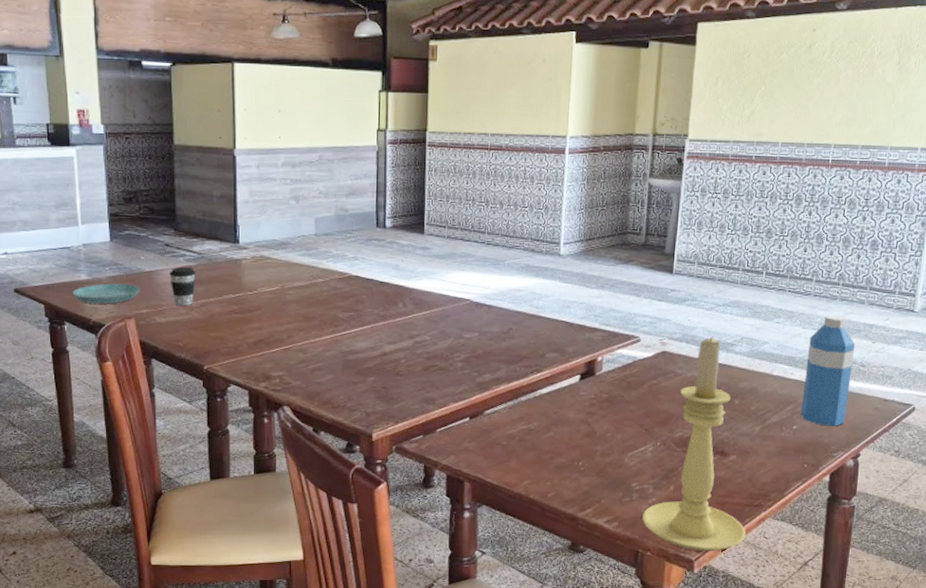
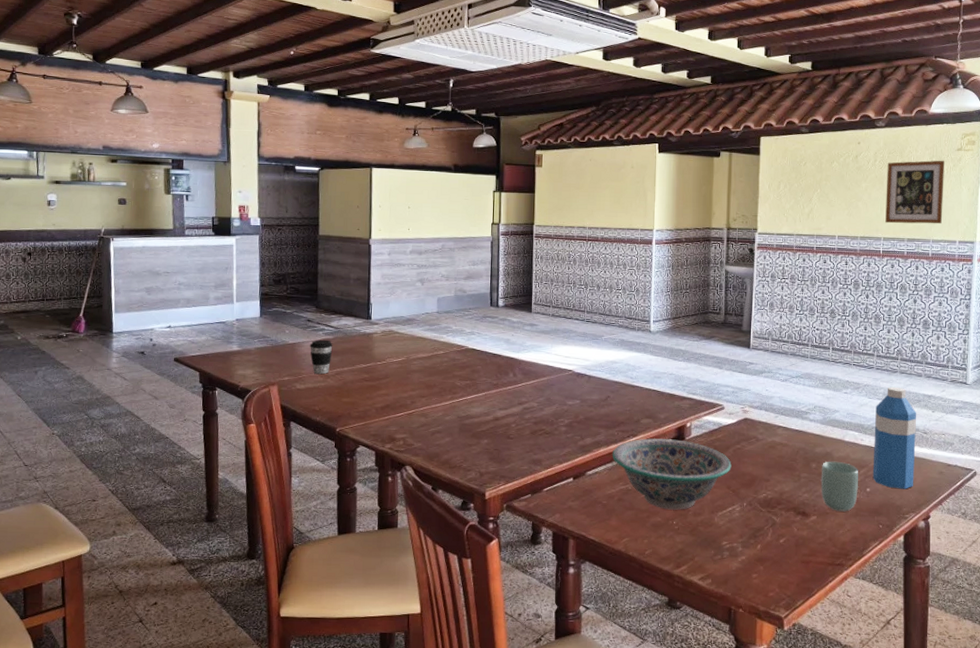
saucer: present [72,283,141,304] -> none [224,353,284,372]
decorative bowl: none [513,374,646,451] -> present [612,438,732,510]
candle holder: present [642,336,747,552] -> none [734,405,831,609]
cup: none [743,397,785,451] -> present [820,461,858,512]
wall art: none [838,50,913,128] -> present [885,160,944,224]

